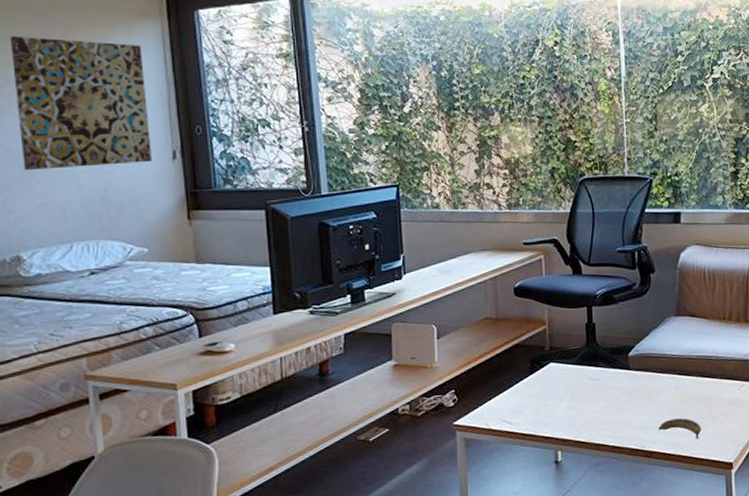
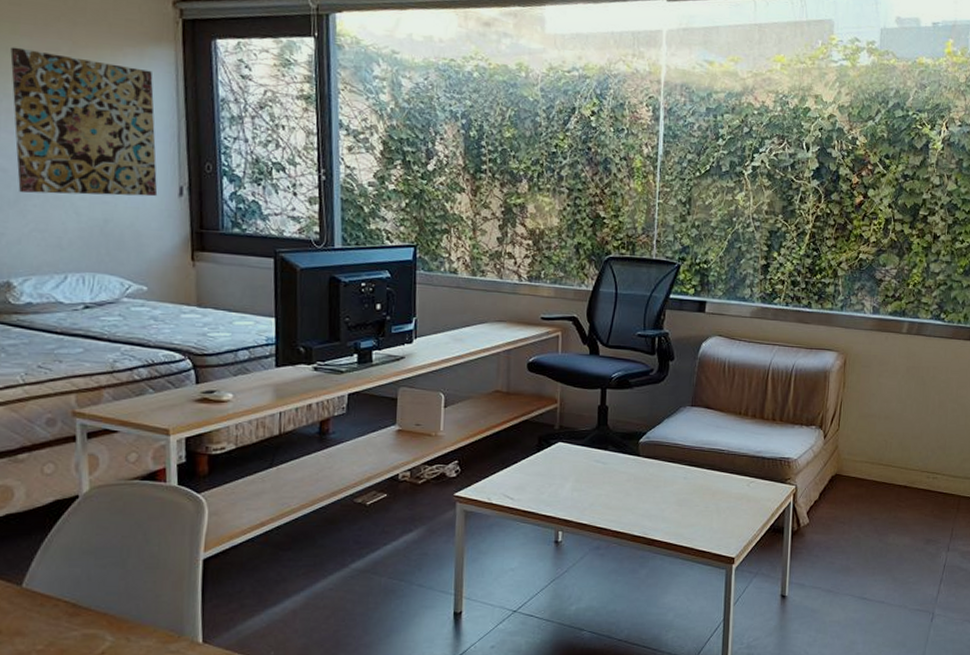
banana: present [658,418,701,440] -> none [663,509,706,532]

